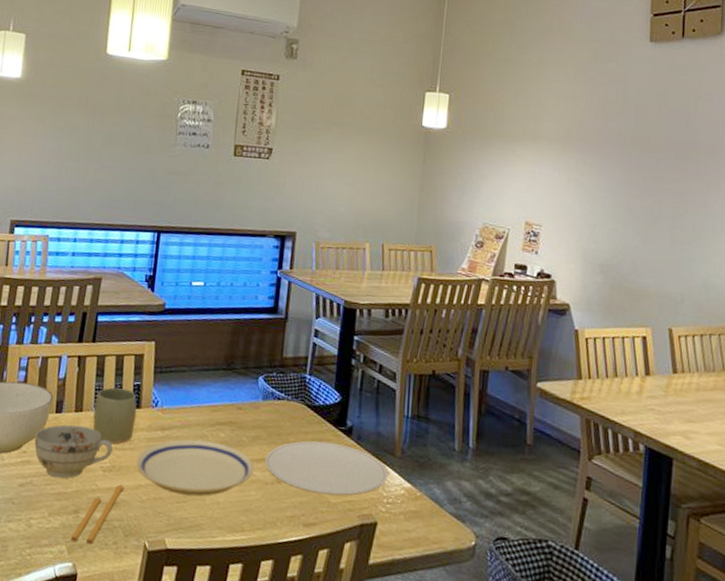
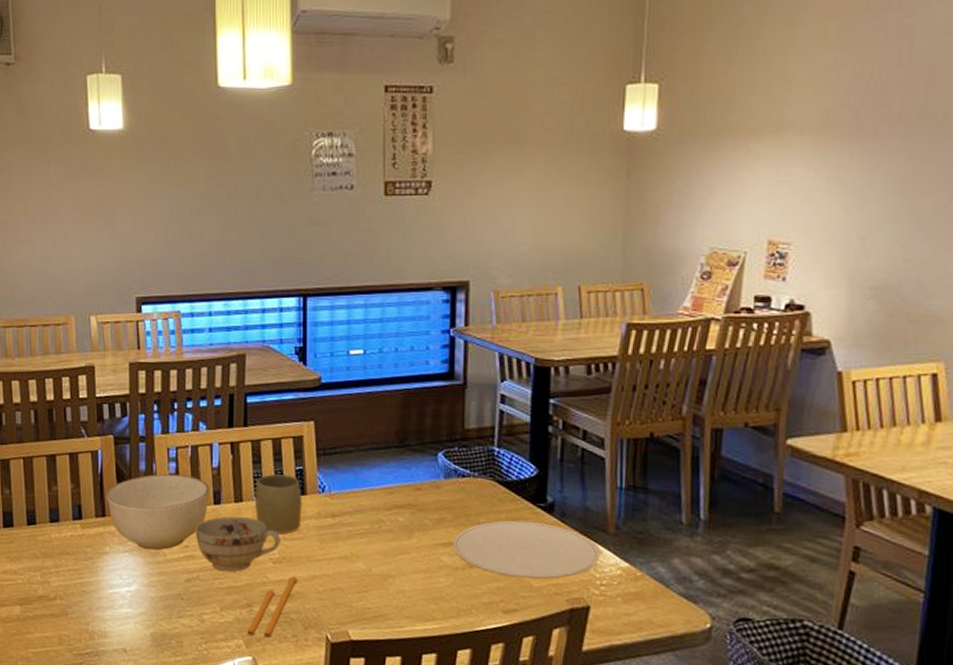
plate: present [136,439,254,497] -> none [308,525,440,585]

